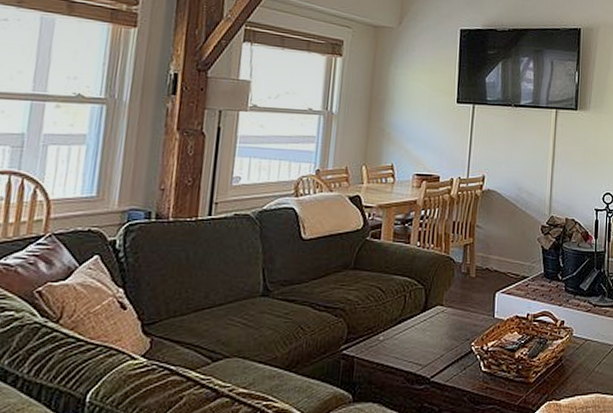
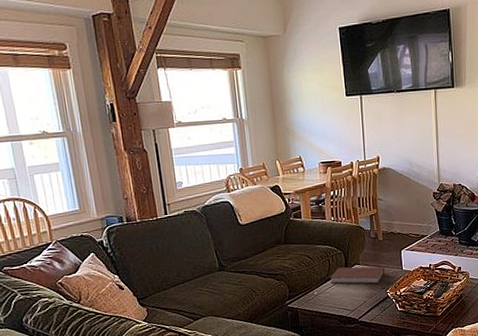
book: none [402,306,473,332] -> present [330,267,385,284]

